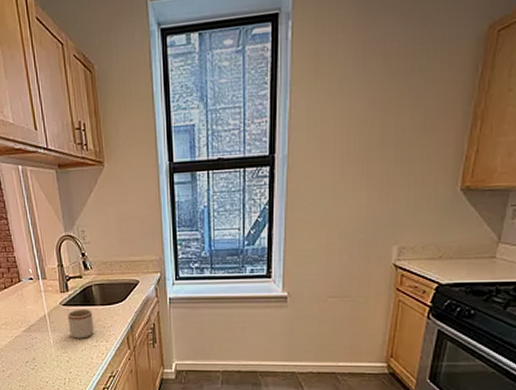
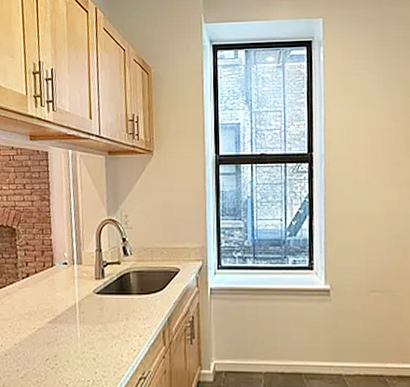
mug: present [67,309,94,339] -> none [99,299,128,332]

